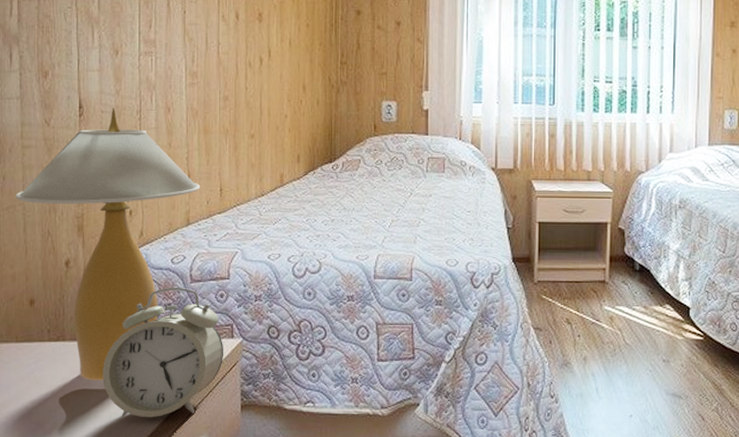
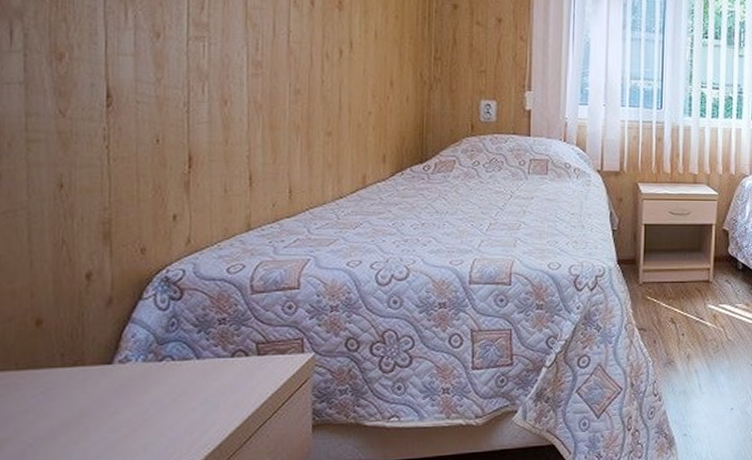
table lamp: present [15,108,201,381] -> none [15,98,265,409]
alarm clock: present [102,287,224,418] -> none [135,299,293,449]

